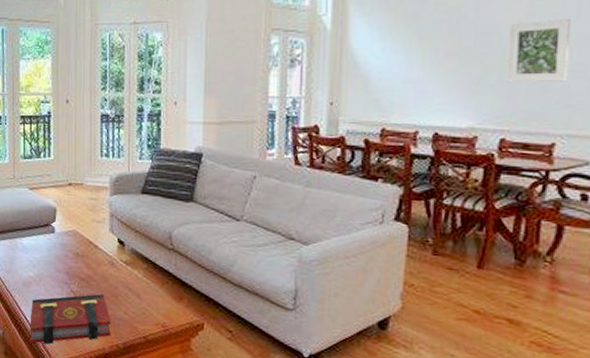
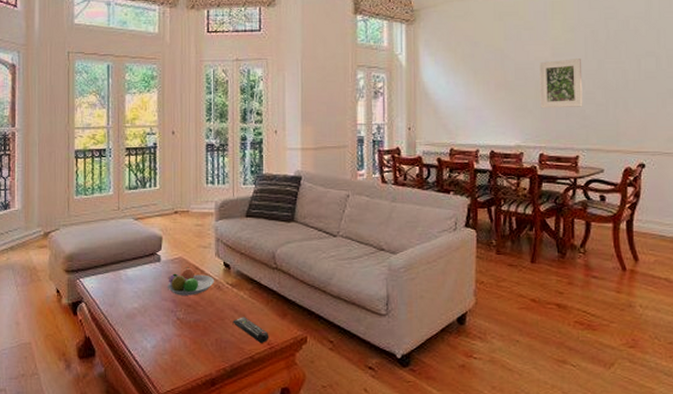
book: present [30,294,111,345] -> none [134,319,218,378]
fruit bowl: none [62,241,108,270] -> present [168,267,214,295]
remote control: none [126,296,164,324] -> present [232,317,269,343]

